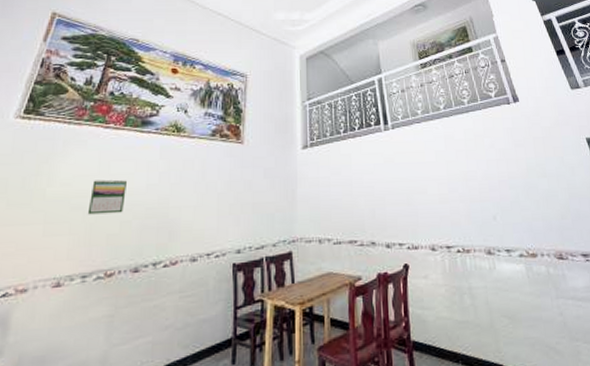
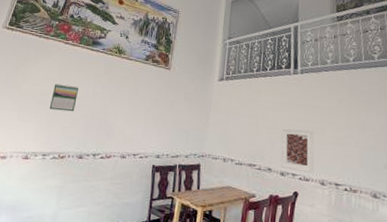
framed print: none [381,189,423,240] -> present [281,128,315,174]

